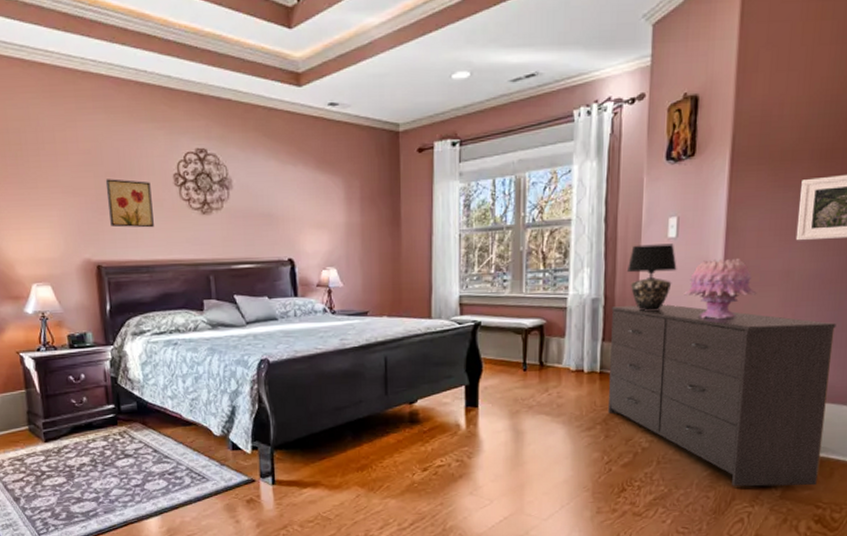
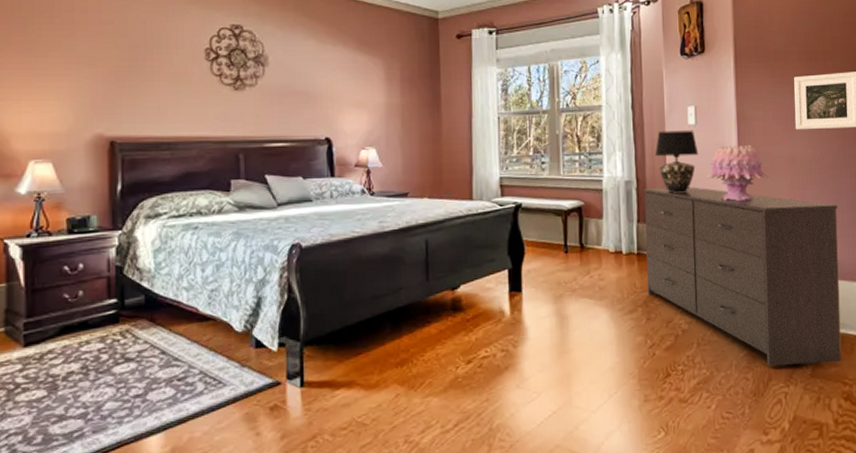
wall art: present [105,179,154,228] -> none [128,51,180,103]

